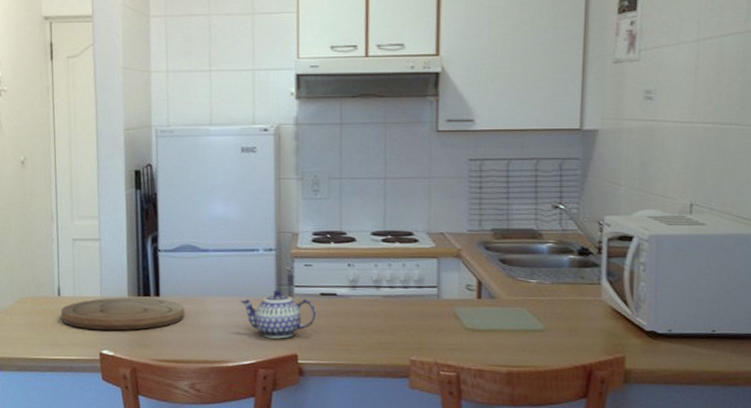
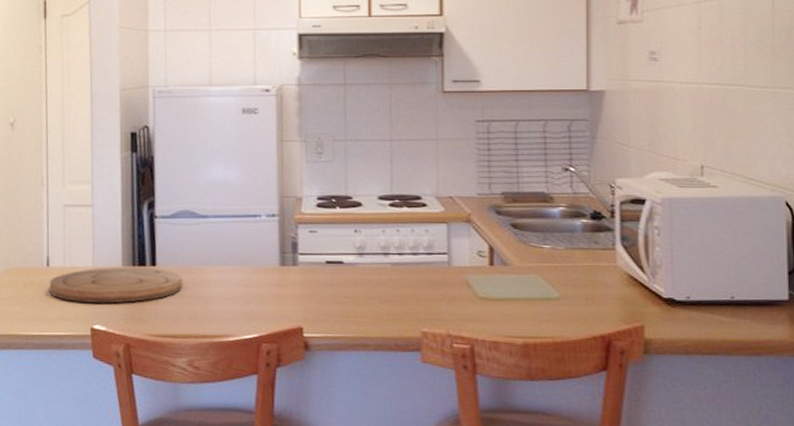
teapot: present [241,290,317,339] -> none [242,258,323,311]

